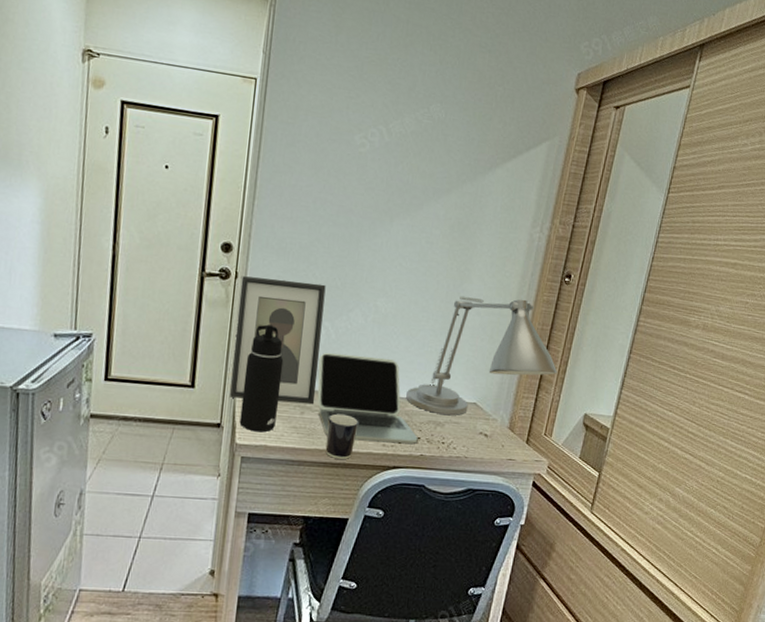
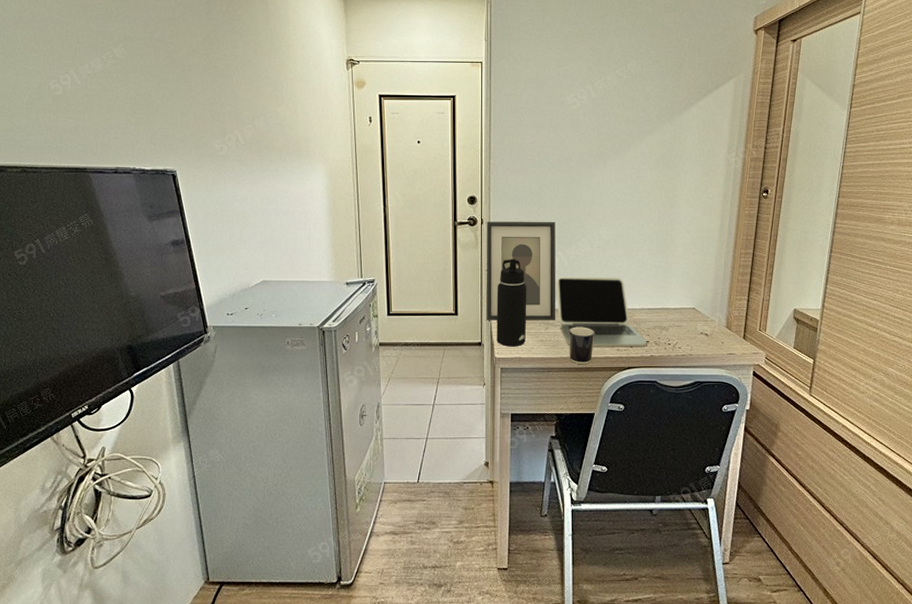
desk lamp: present [406,295,557,416] -> none [633,215,765,321]

